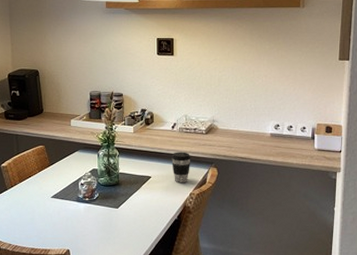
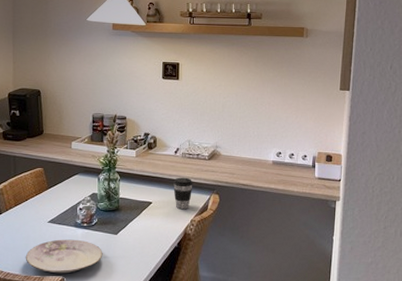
plate: none [31,213,105,246] -> present [25,239,103,274]

